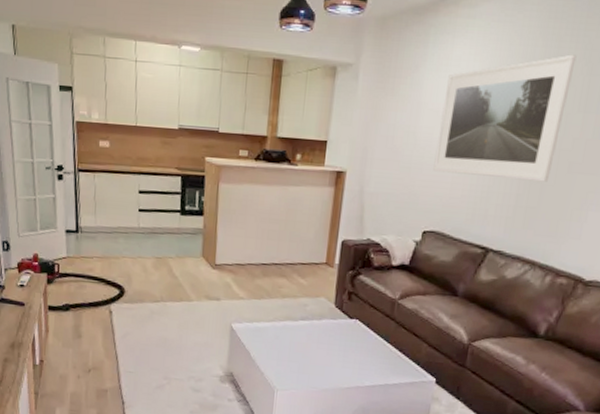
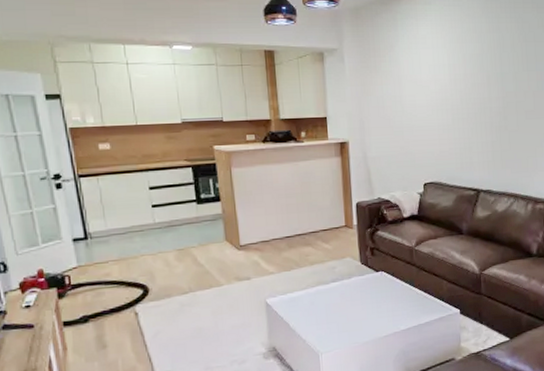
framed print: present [433,54,577,182] -> none [419,27,513,132]

